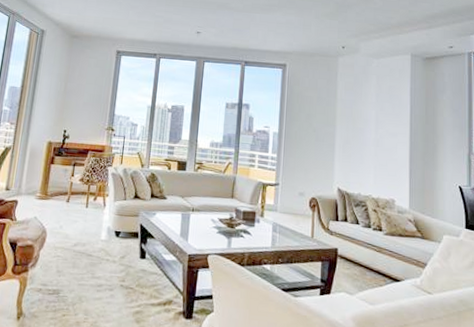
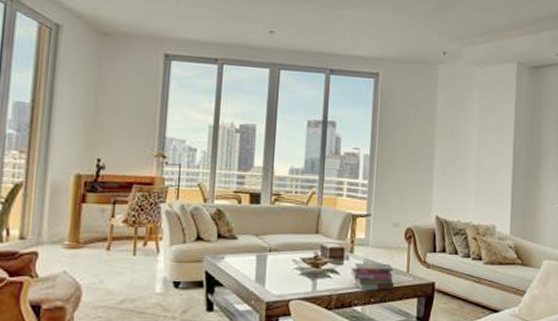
books: none [261,225,300,253] -> present [351,262,395,291]

